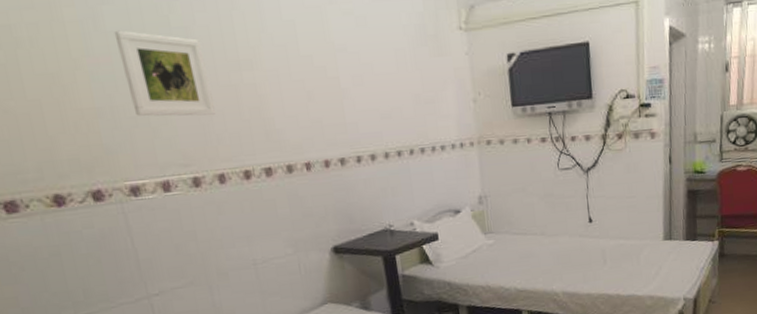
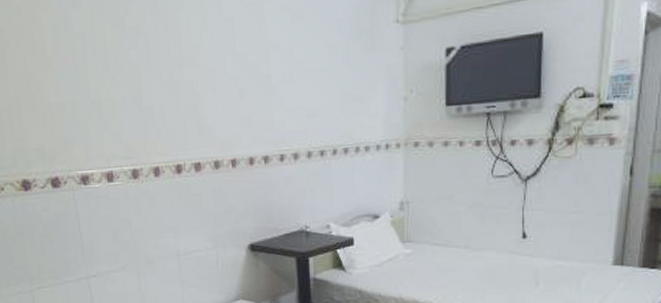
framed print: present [114,30,215,117] -> none [79,31,156,112]

